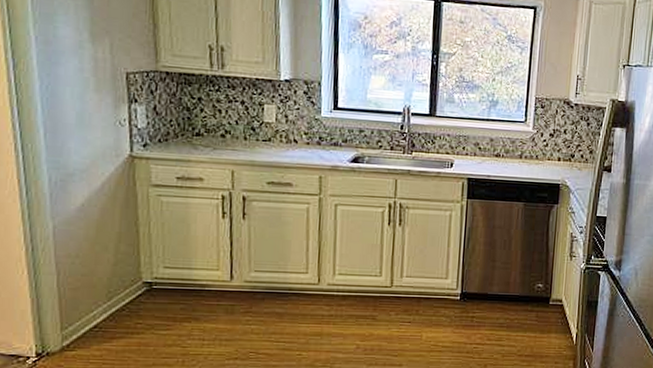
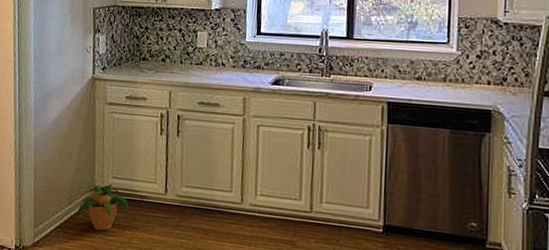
potted plant: none [119,274,187,326] -> present [77,183,129,231]

